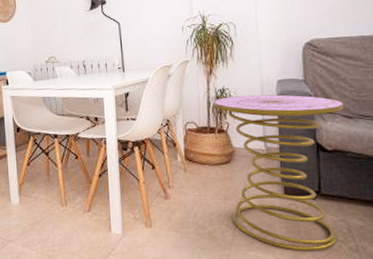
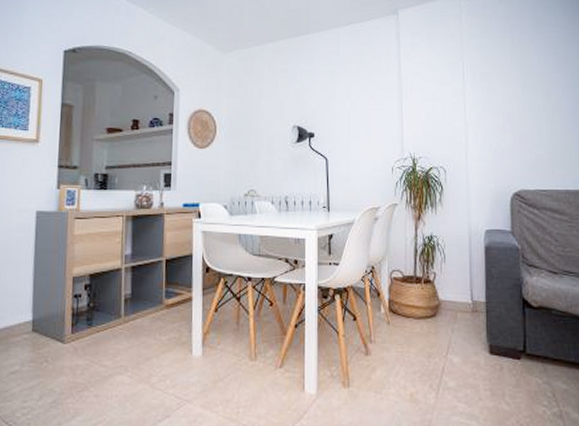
side table: present [213,94,344,252] -> none [420,244,549,418]

